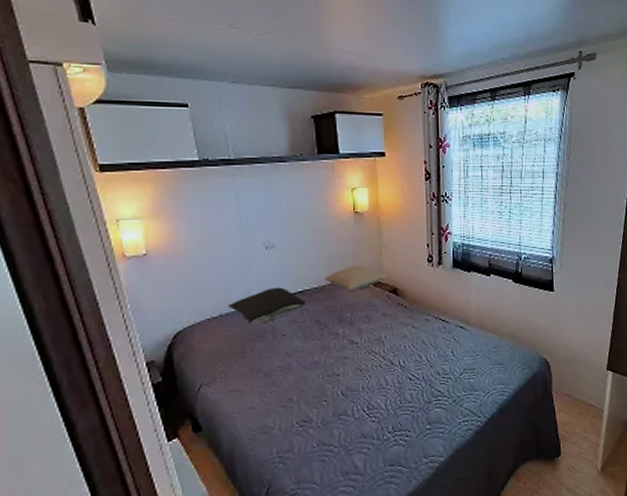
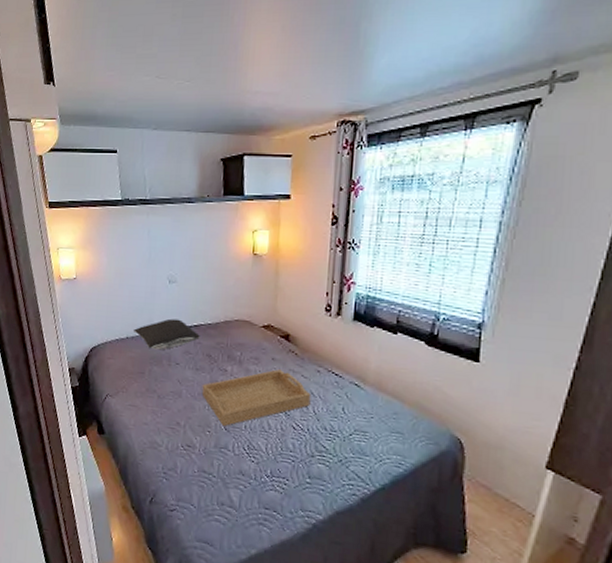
serving tray: none [313,324,423,391] -> present [202,369,311,426]
pillow: present [324,265,389,291] -> none [218,306,282,331]

